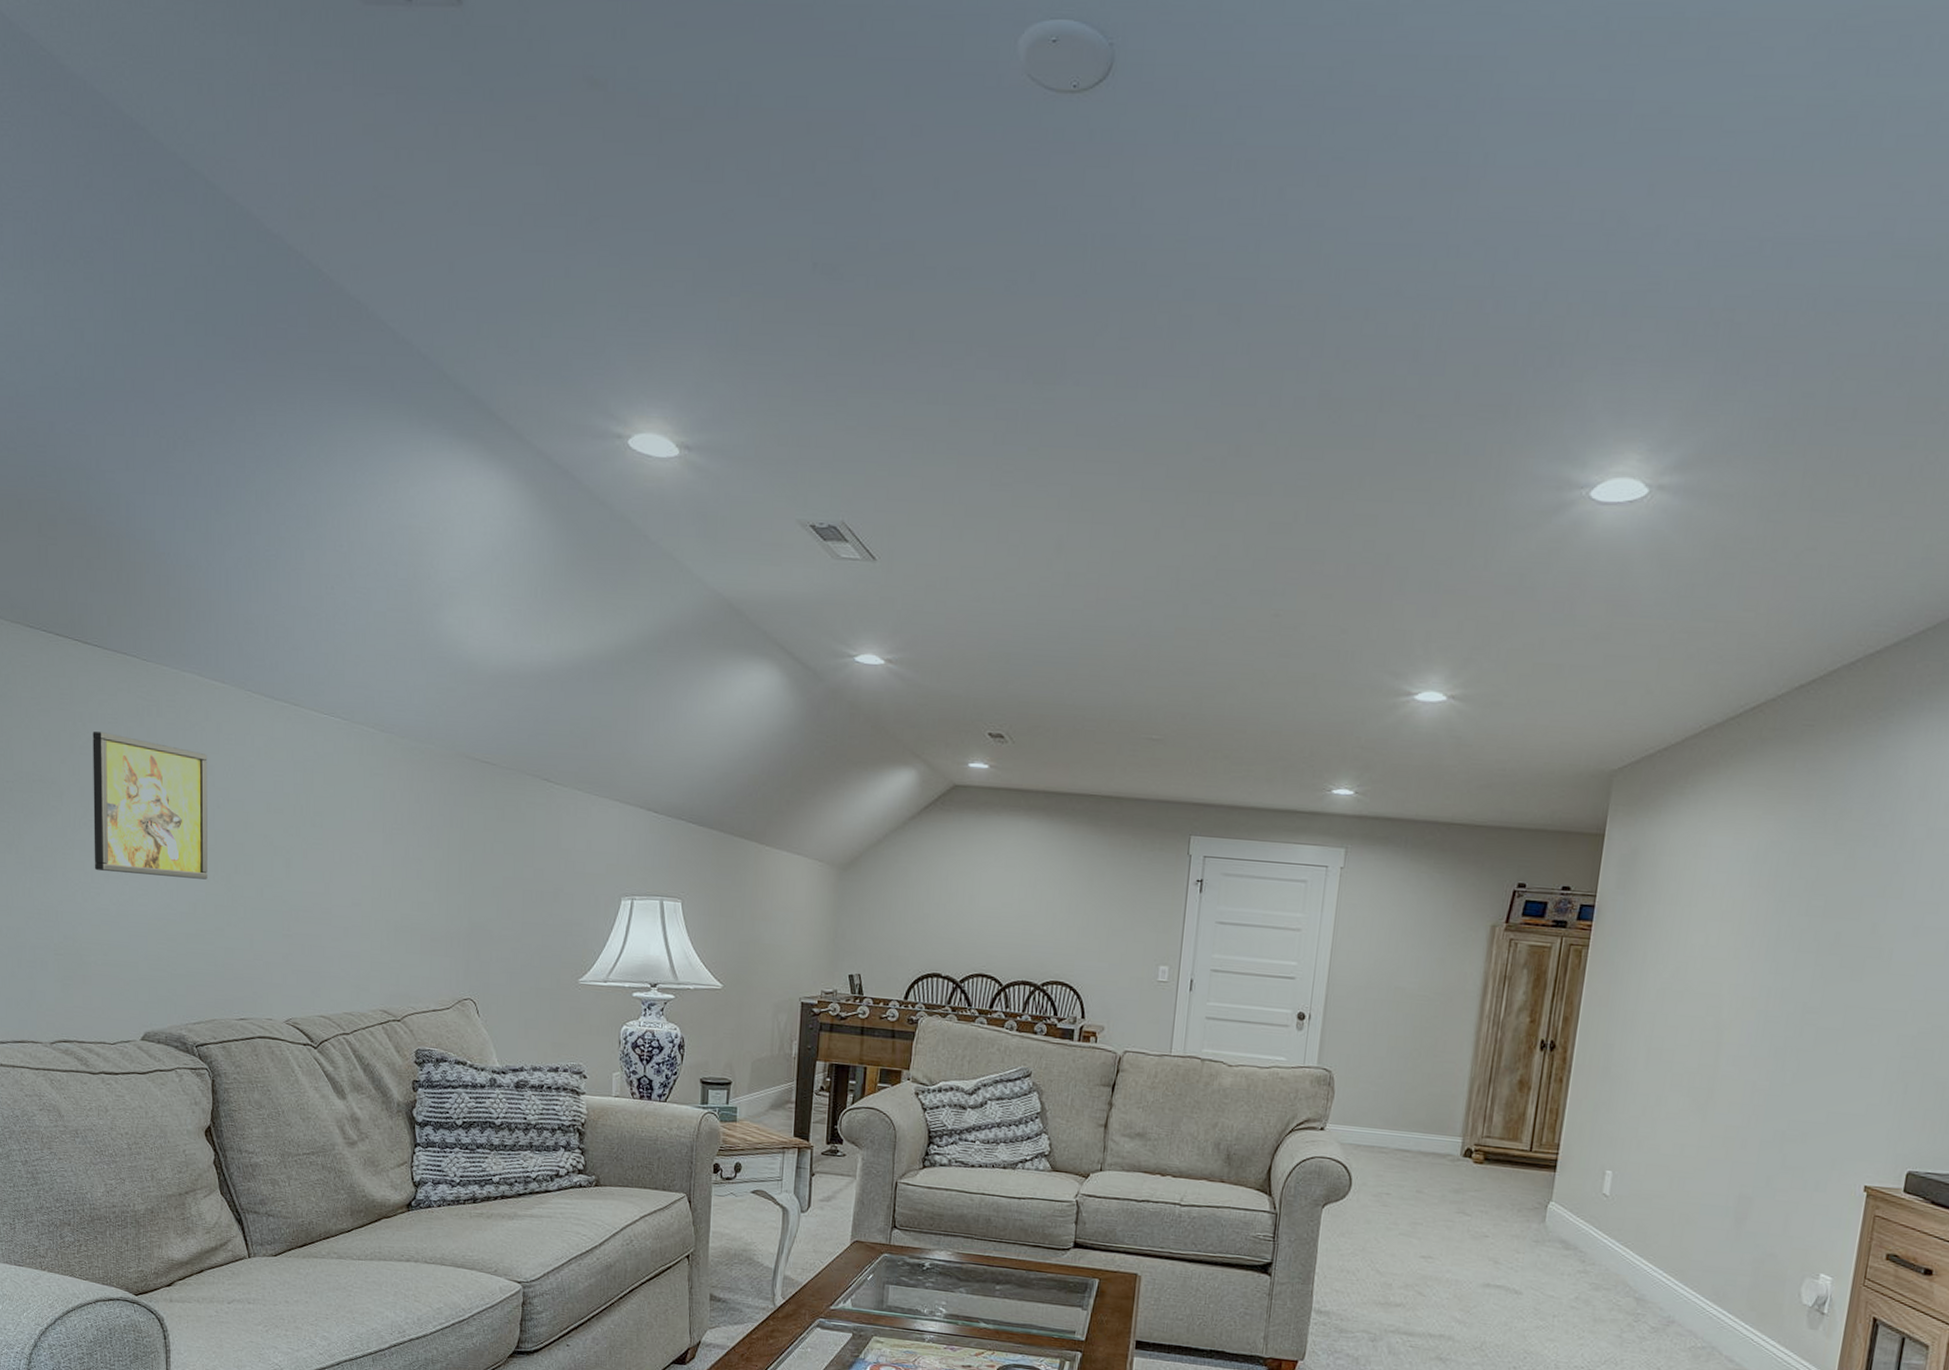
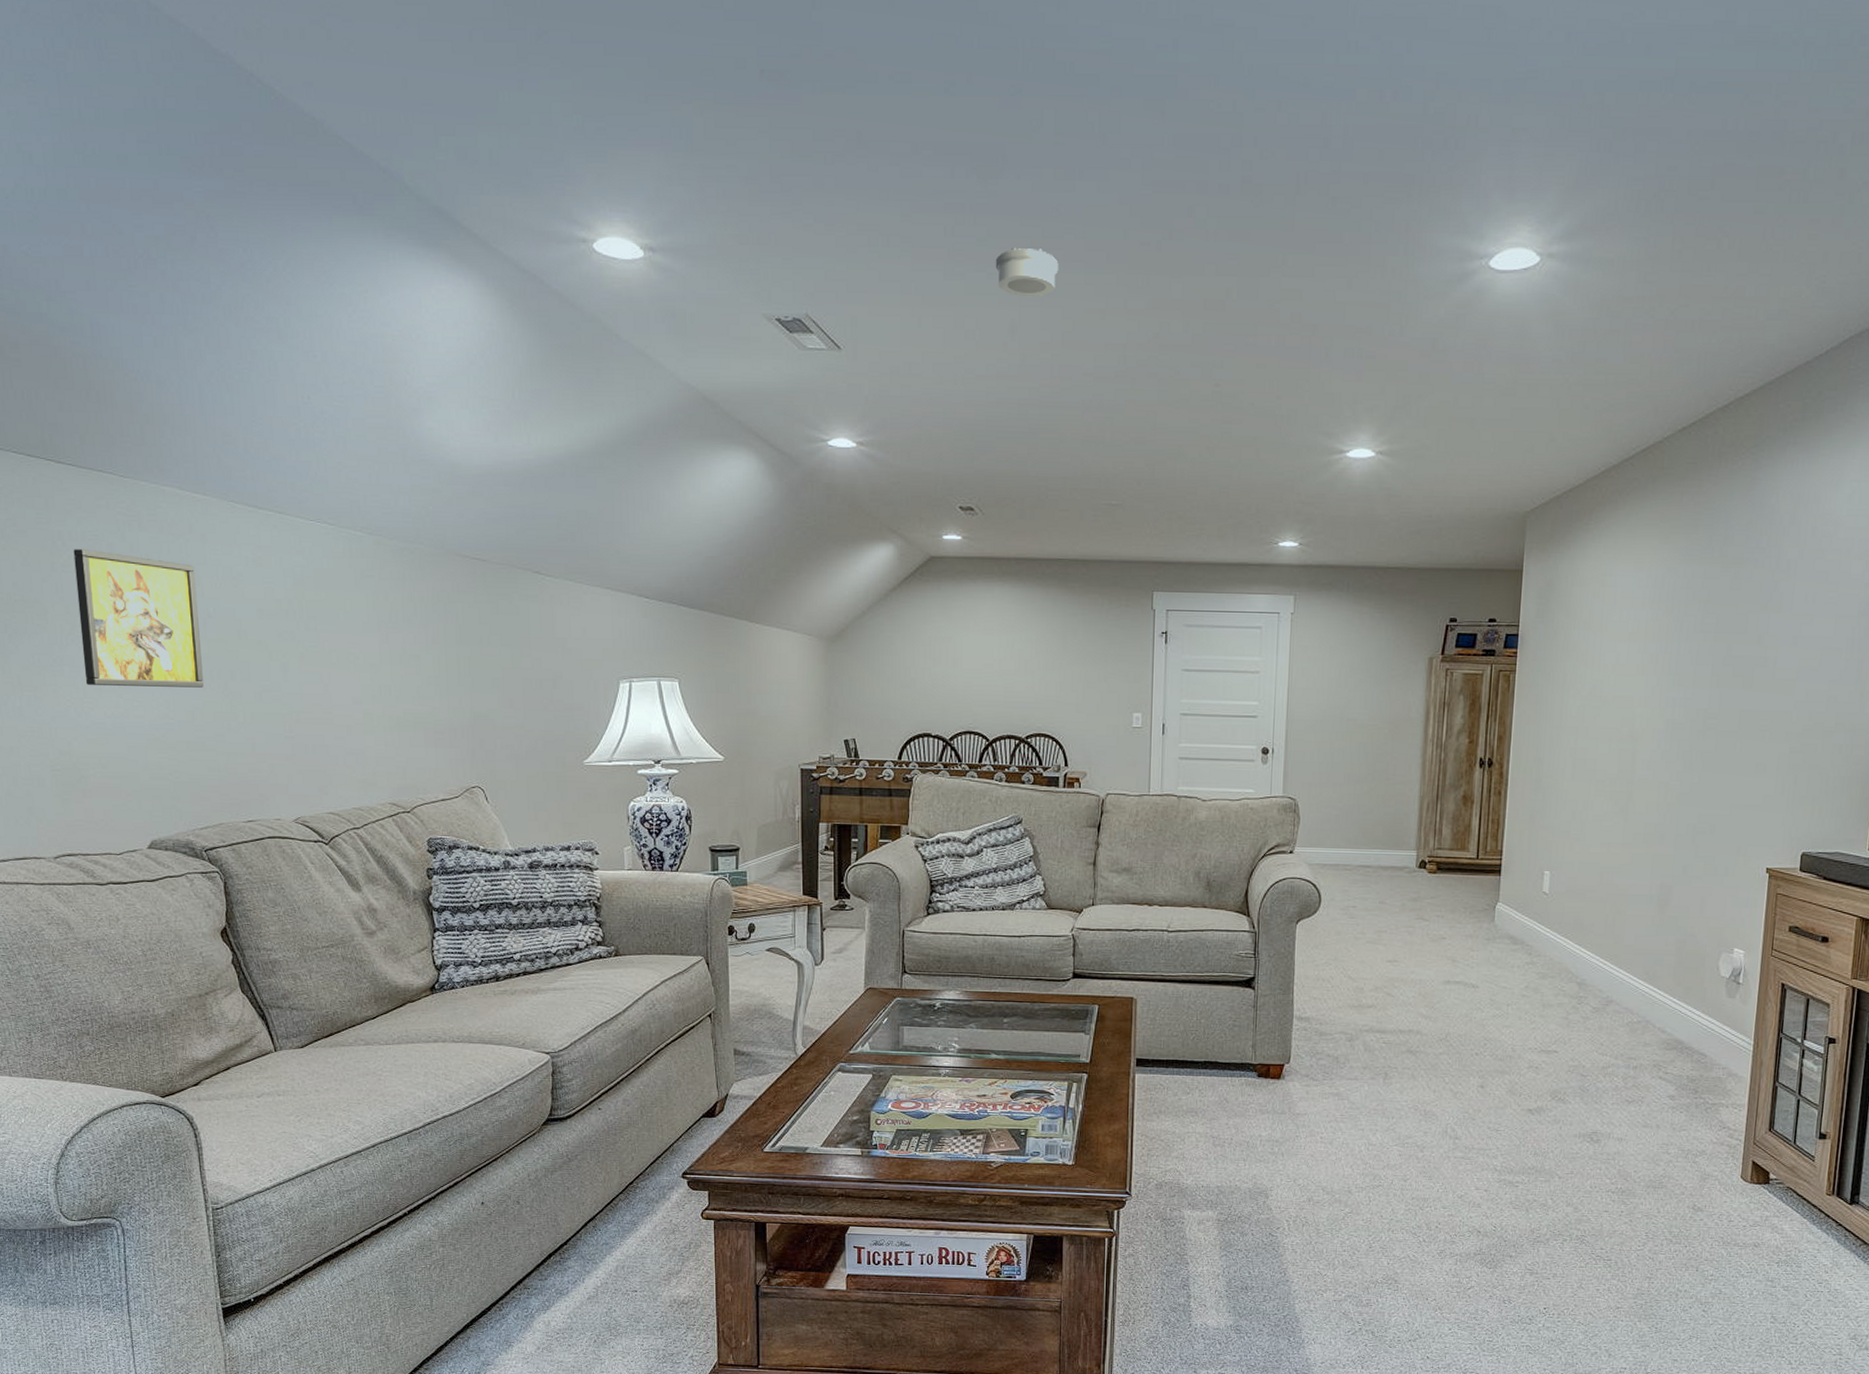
smoke detector: none [1045,458,1114,513] -> present [995,247,1059,298]

